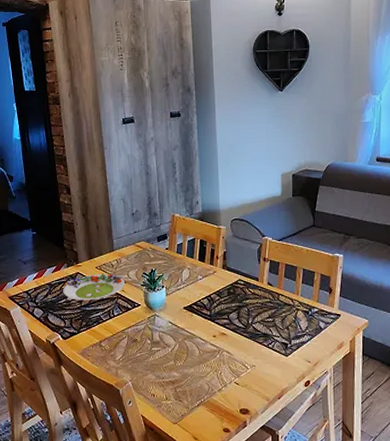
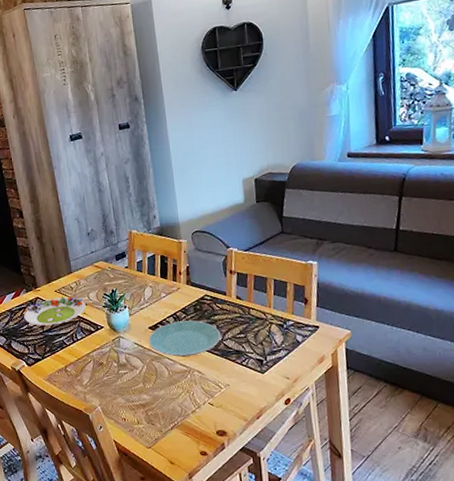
plate: none [183,303,251,337] -> present [149,320,221,357]

